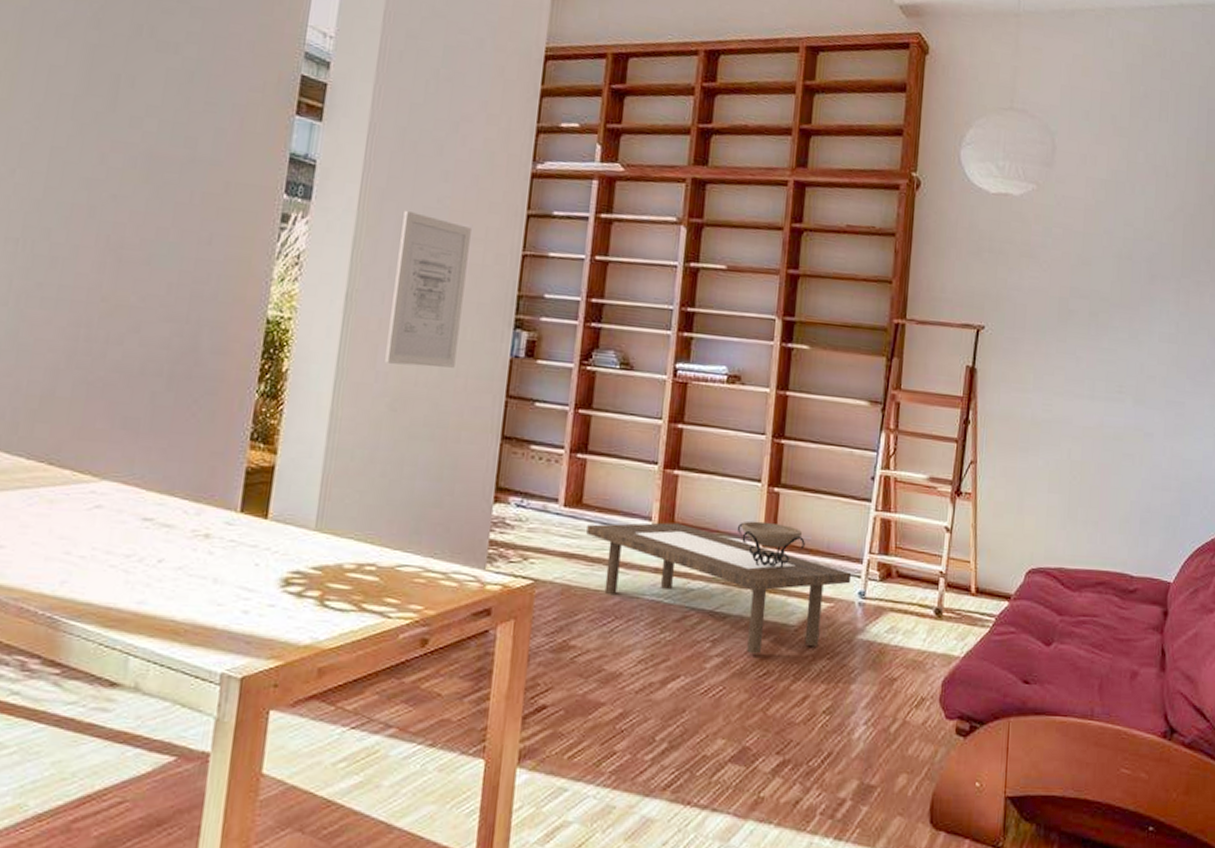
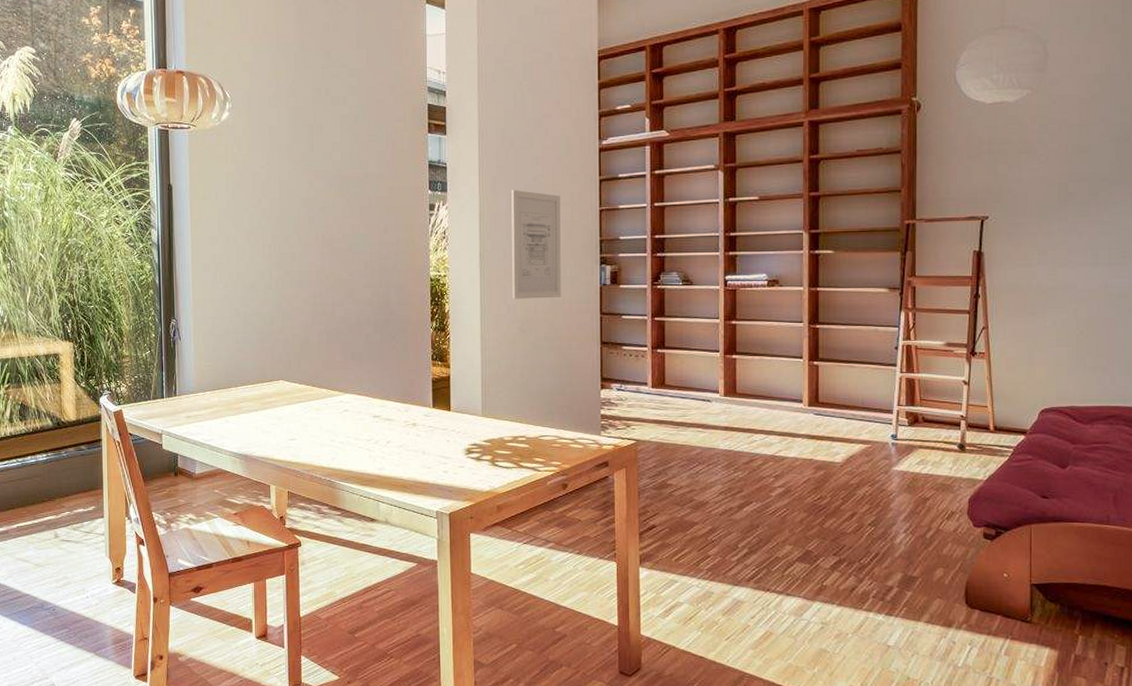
coffee table: present [586,522,852,654] -> none [671,394,884,484]
decorative bowl: present [737,521,805,569] -> none [786,388,843,421]

